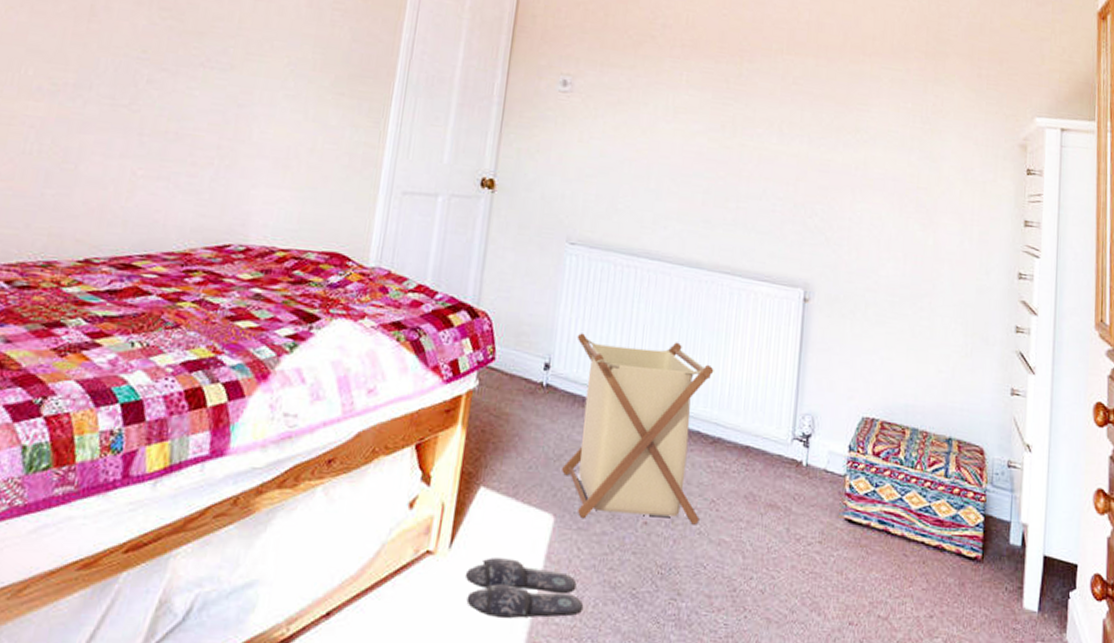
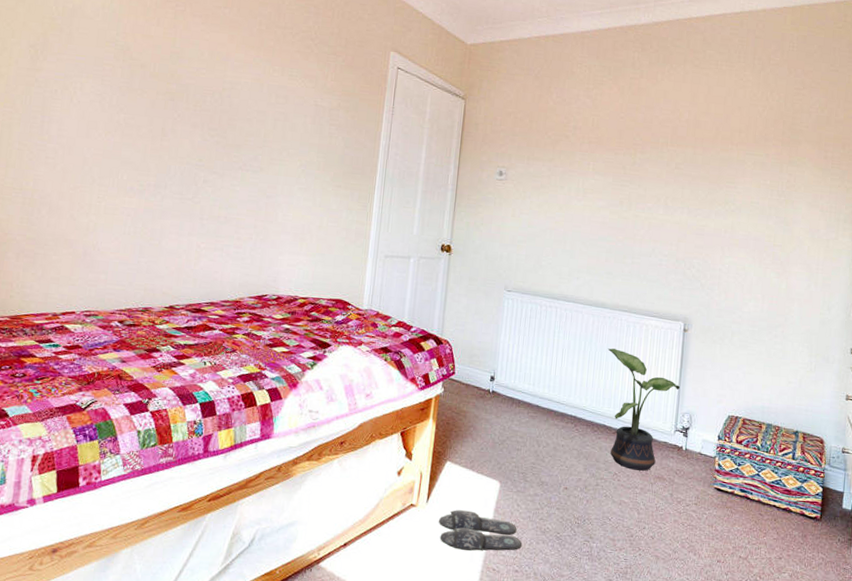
laundry basket: present [562,333,714,525] -> none [505,355,616,490]
potted plant: none [703,324,799,496] -> present [607,348,680,471]

